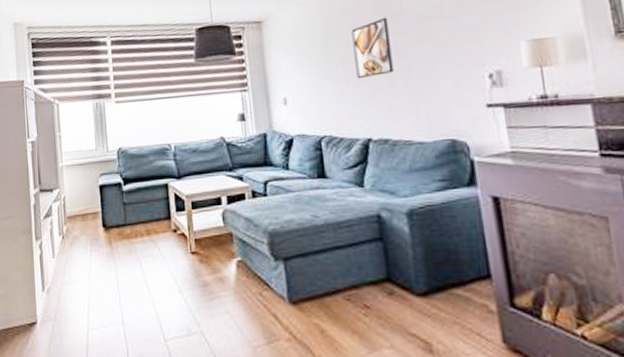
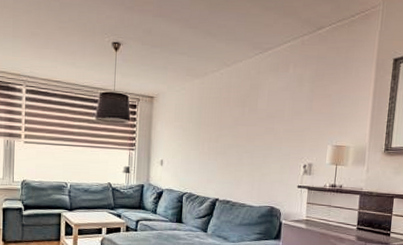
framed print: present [351,17,394,79] -> none [216,111,246,155]

